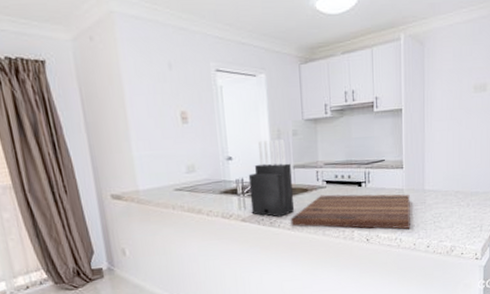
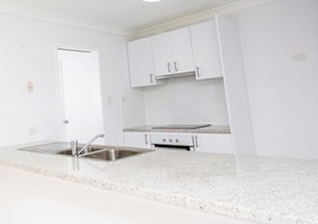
knife block: present [248,140,294,217] -> none [82,105,124,179]
cutting board: present [290,194,410,229] -> none [121,158,247,198]

